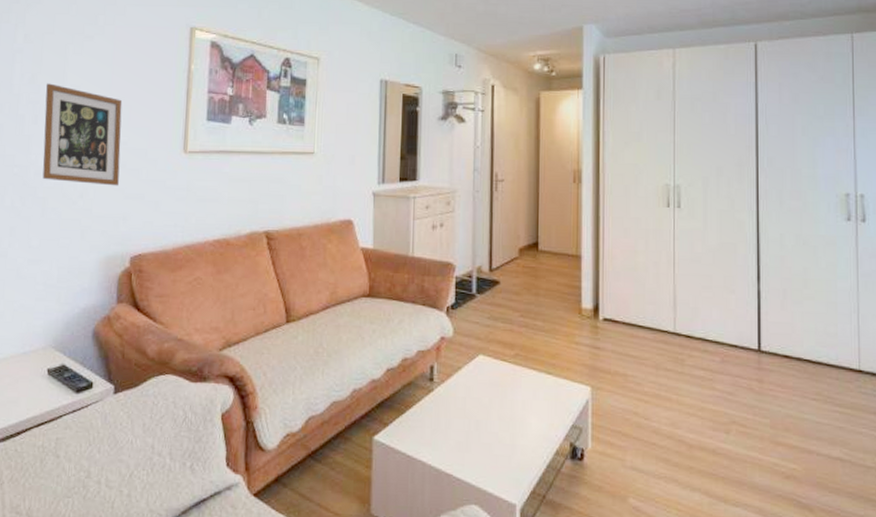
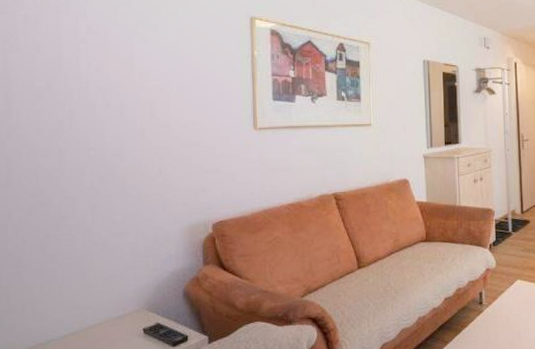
picture frame: present [42,83,123,186] -> none [115,71,195,162]

